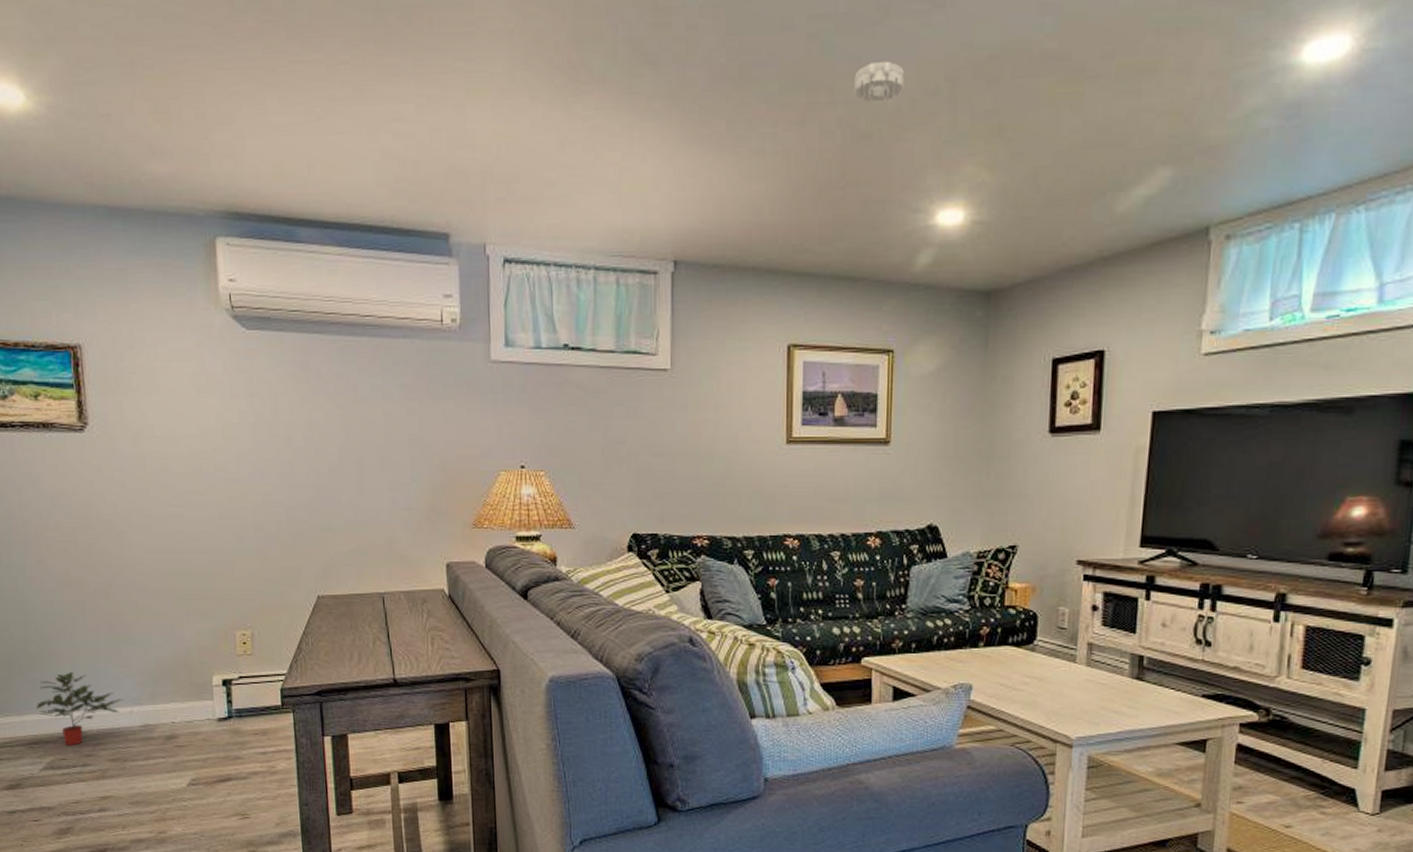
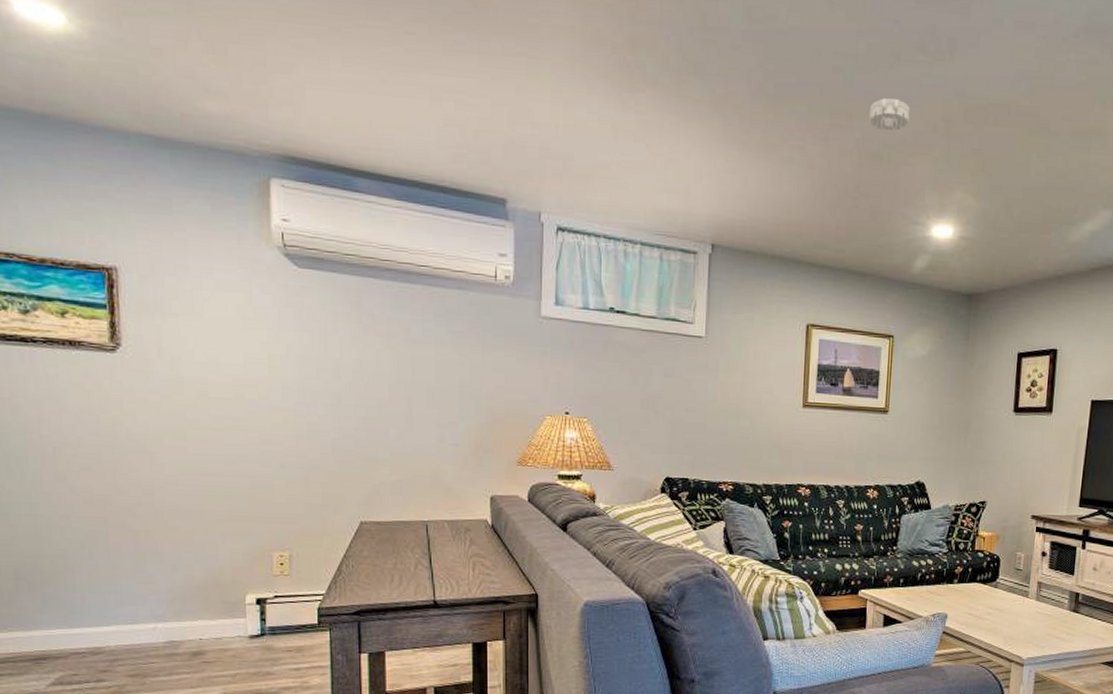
potted plant: present [36,672,125,745] -> none [46,588,148,661]

